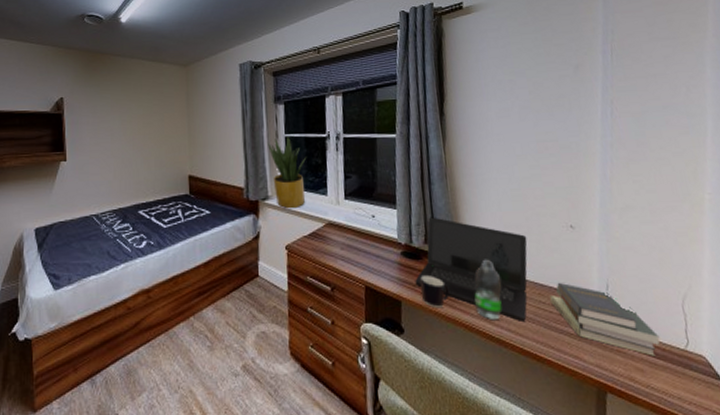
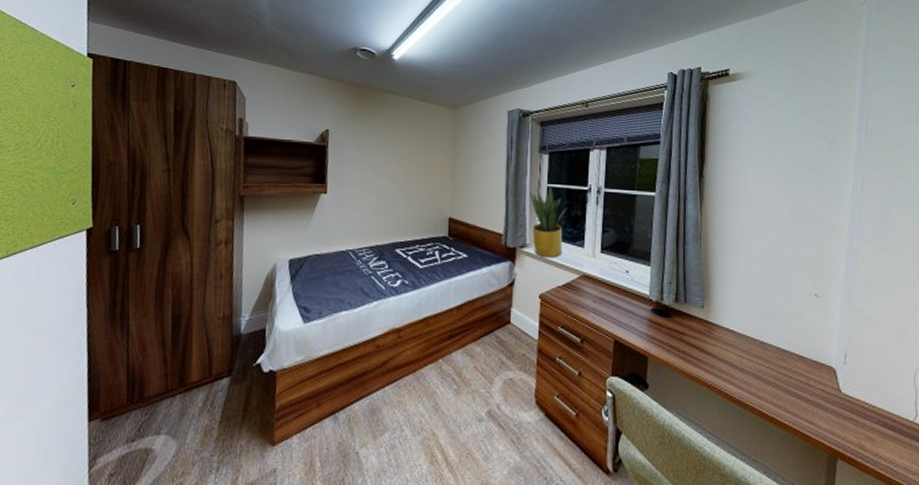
laptop: present [415,217,528,321] -> none [663,276,773,384]
mug: present [419,274,450,309] -> none [667,332,695,367]
bottle: present [474,259,502,321] -> none [719,321,746,382]
books: present [550,282,660,356] -> none [791,348,891,426]

